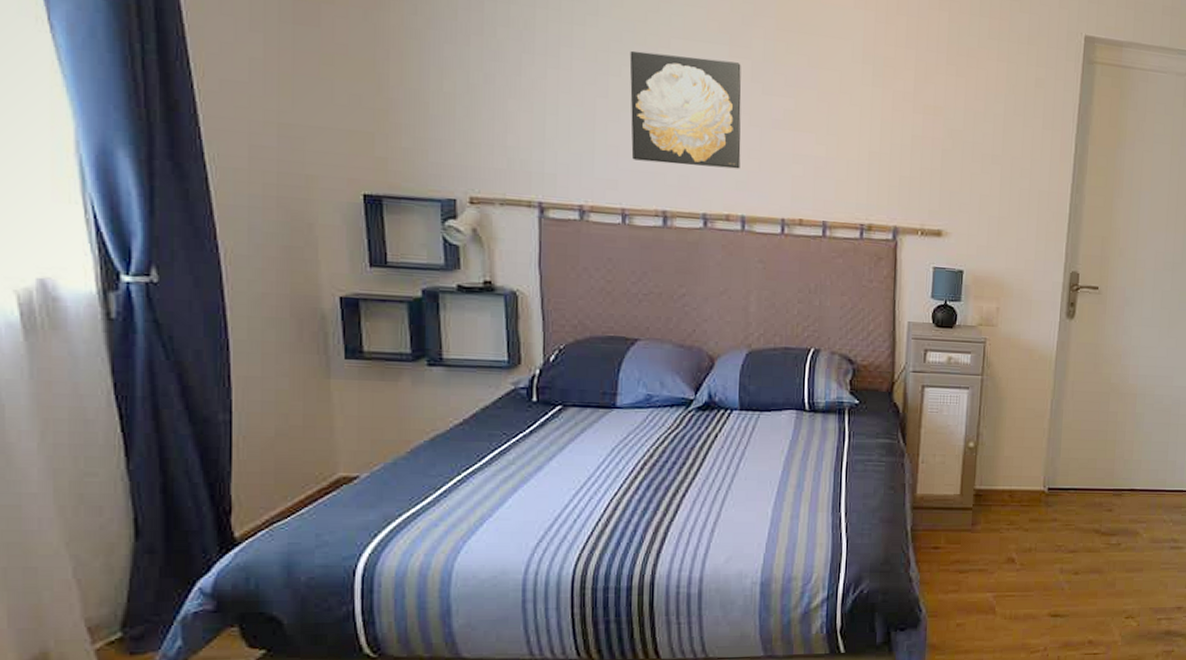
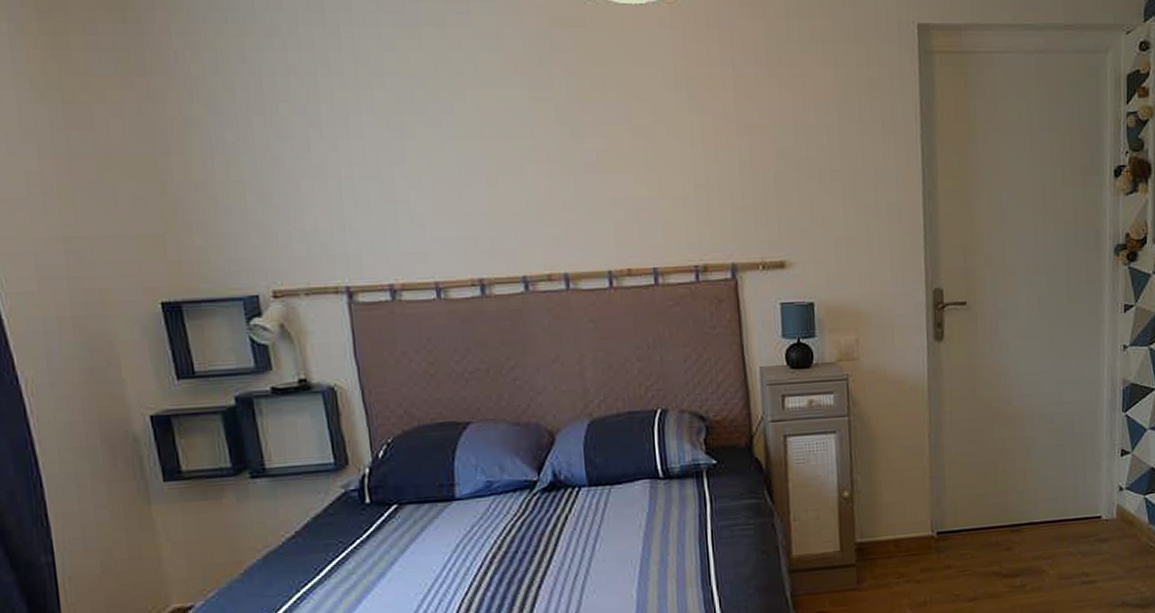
wall art: present [629,50,742,169] -> none [423,106,557,228]

